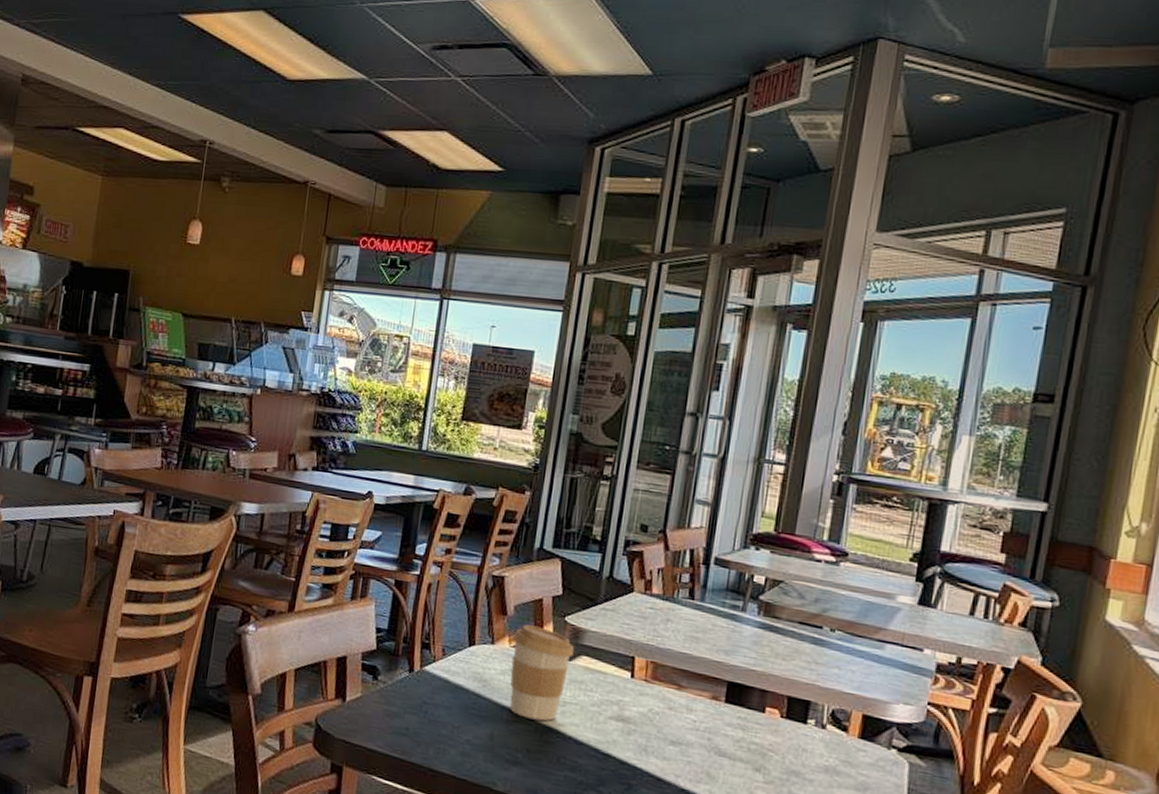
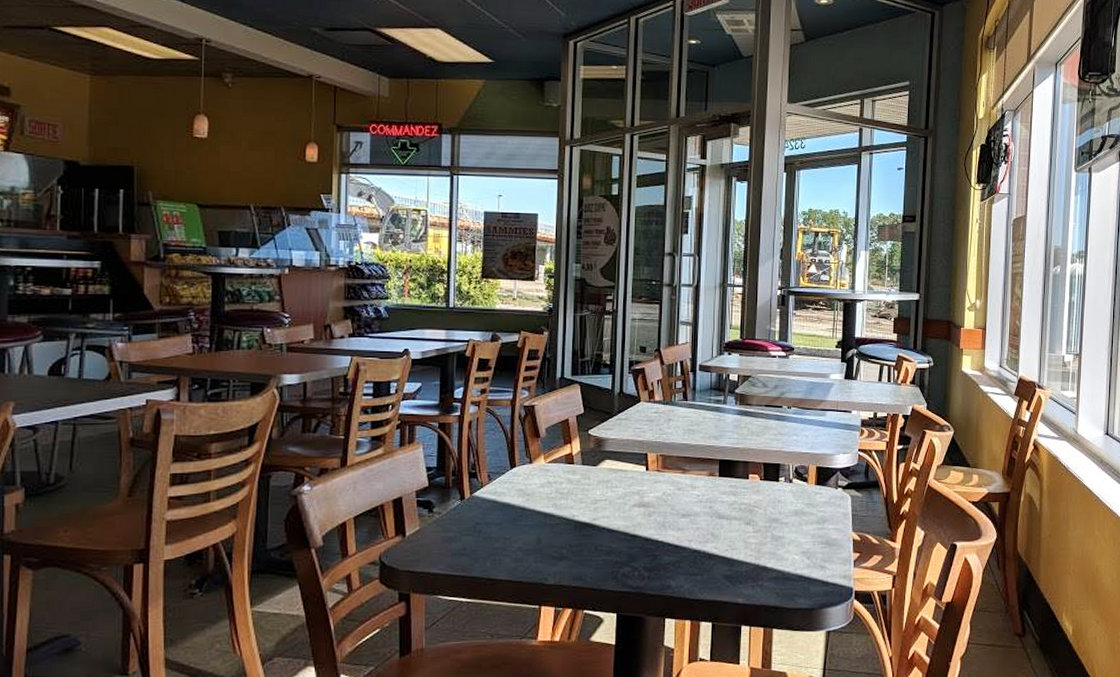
coffee cup: present [510,624,574,721] -> none [547,442,598,520]

